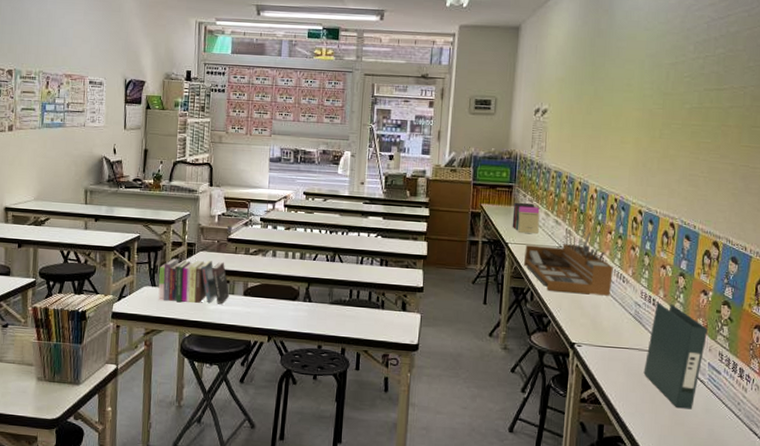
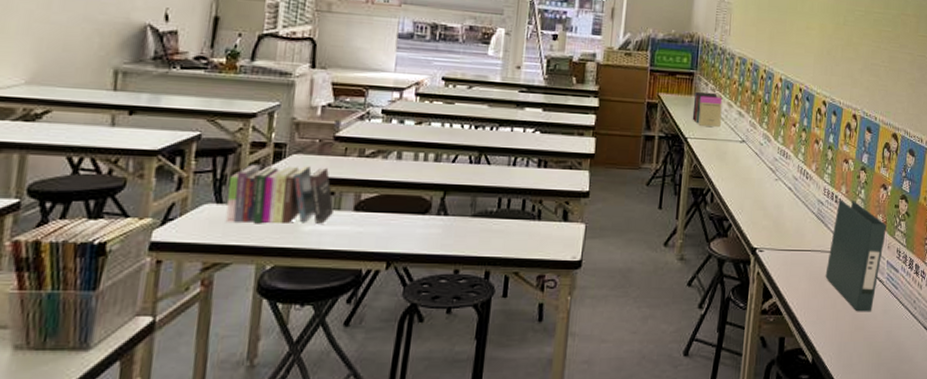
desk organizer: present [523,226,613,296] -> none [703,118,797,194]

